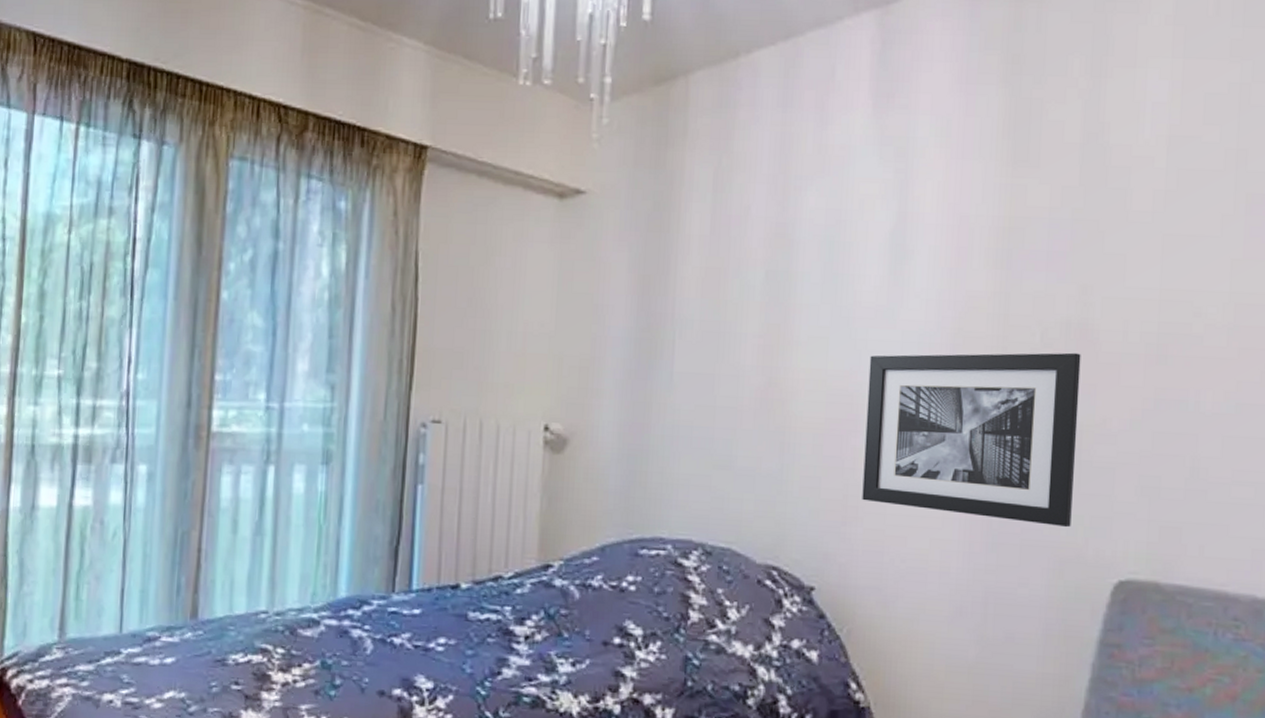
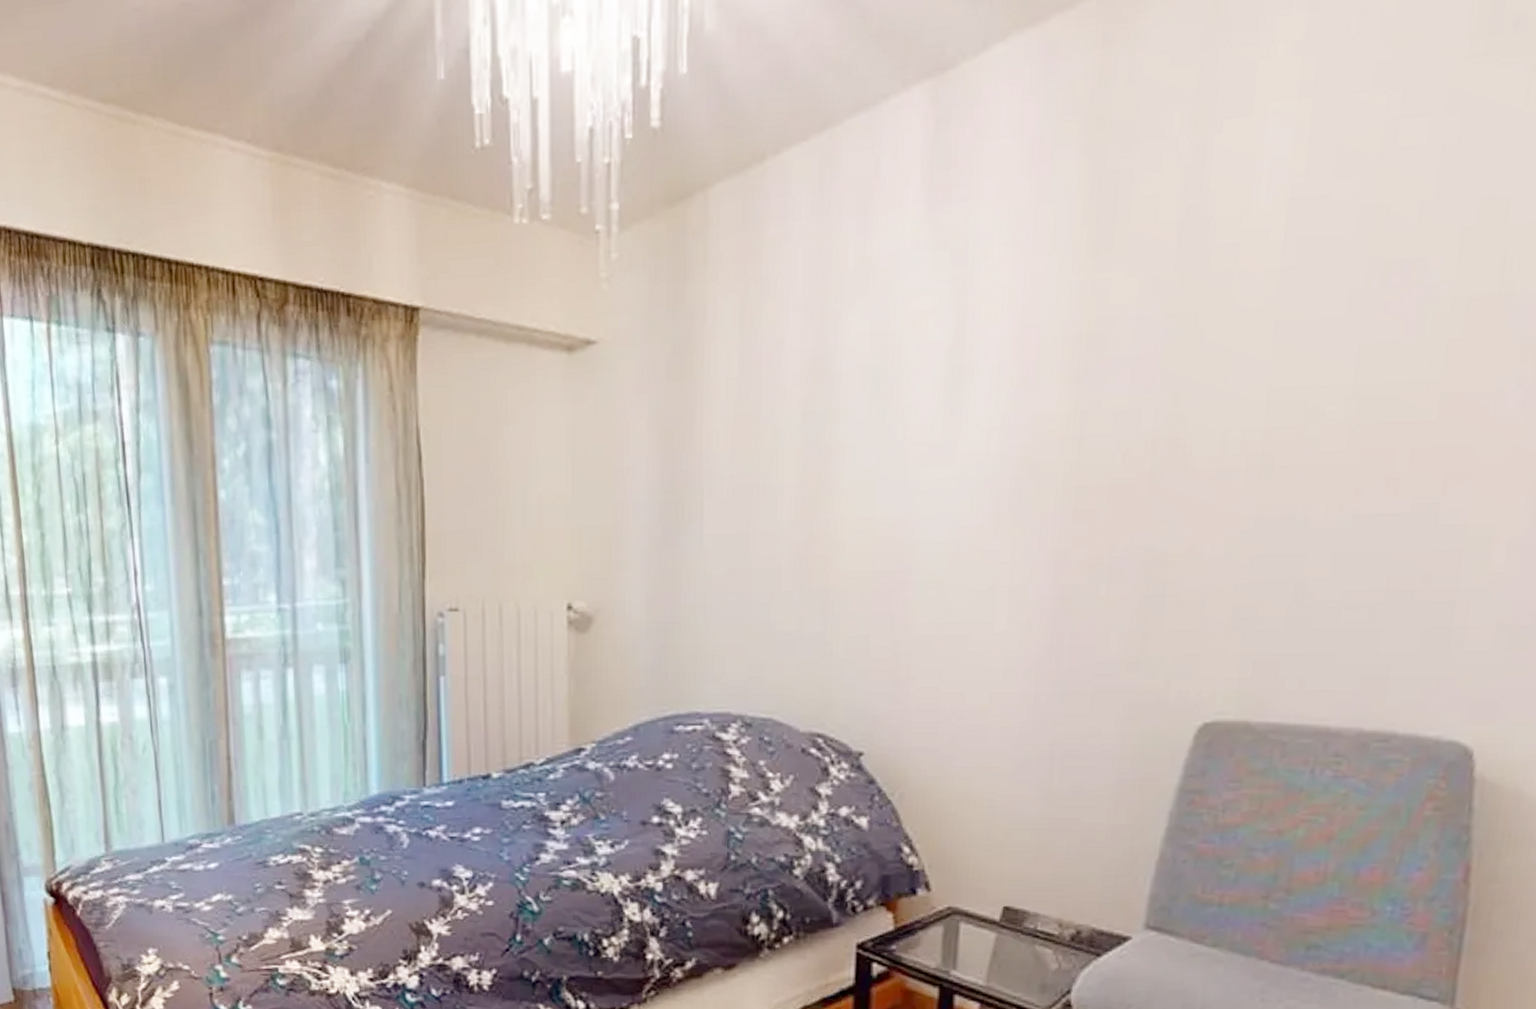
wall art: present [862,352,1081,528] -> none [914,473,1170,670]

